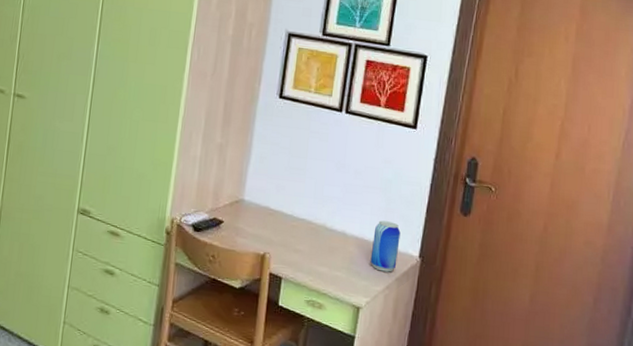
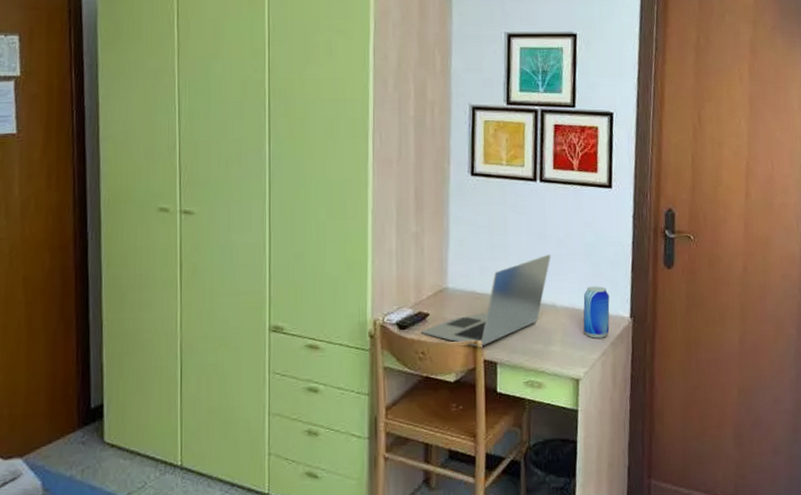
laptop: none [214,183,347,260] -> present [421,254,551,347]

